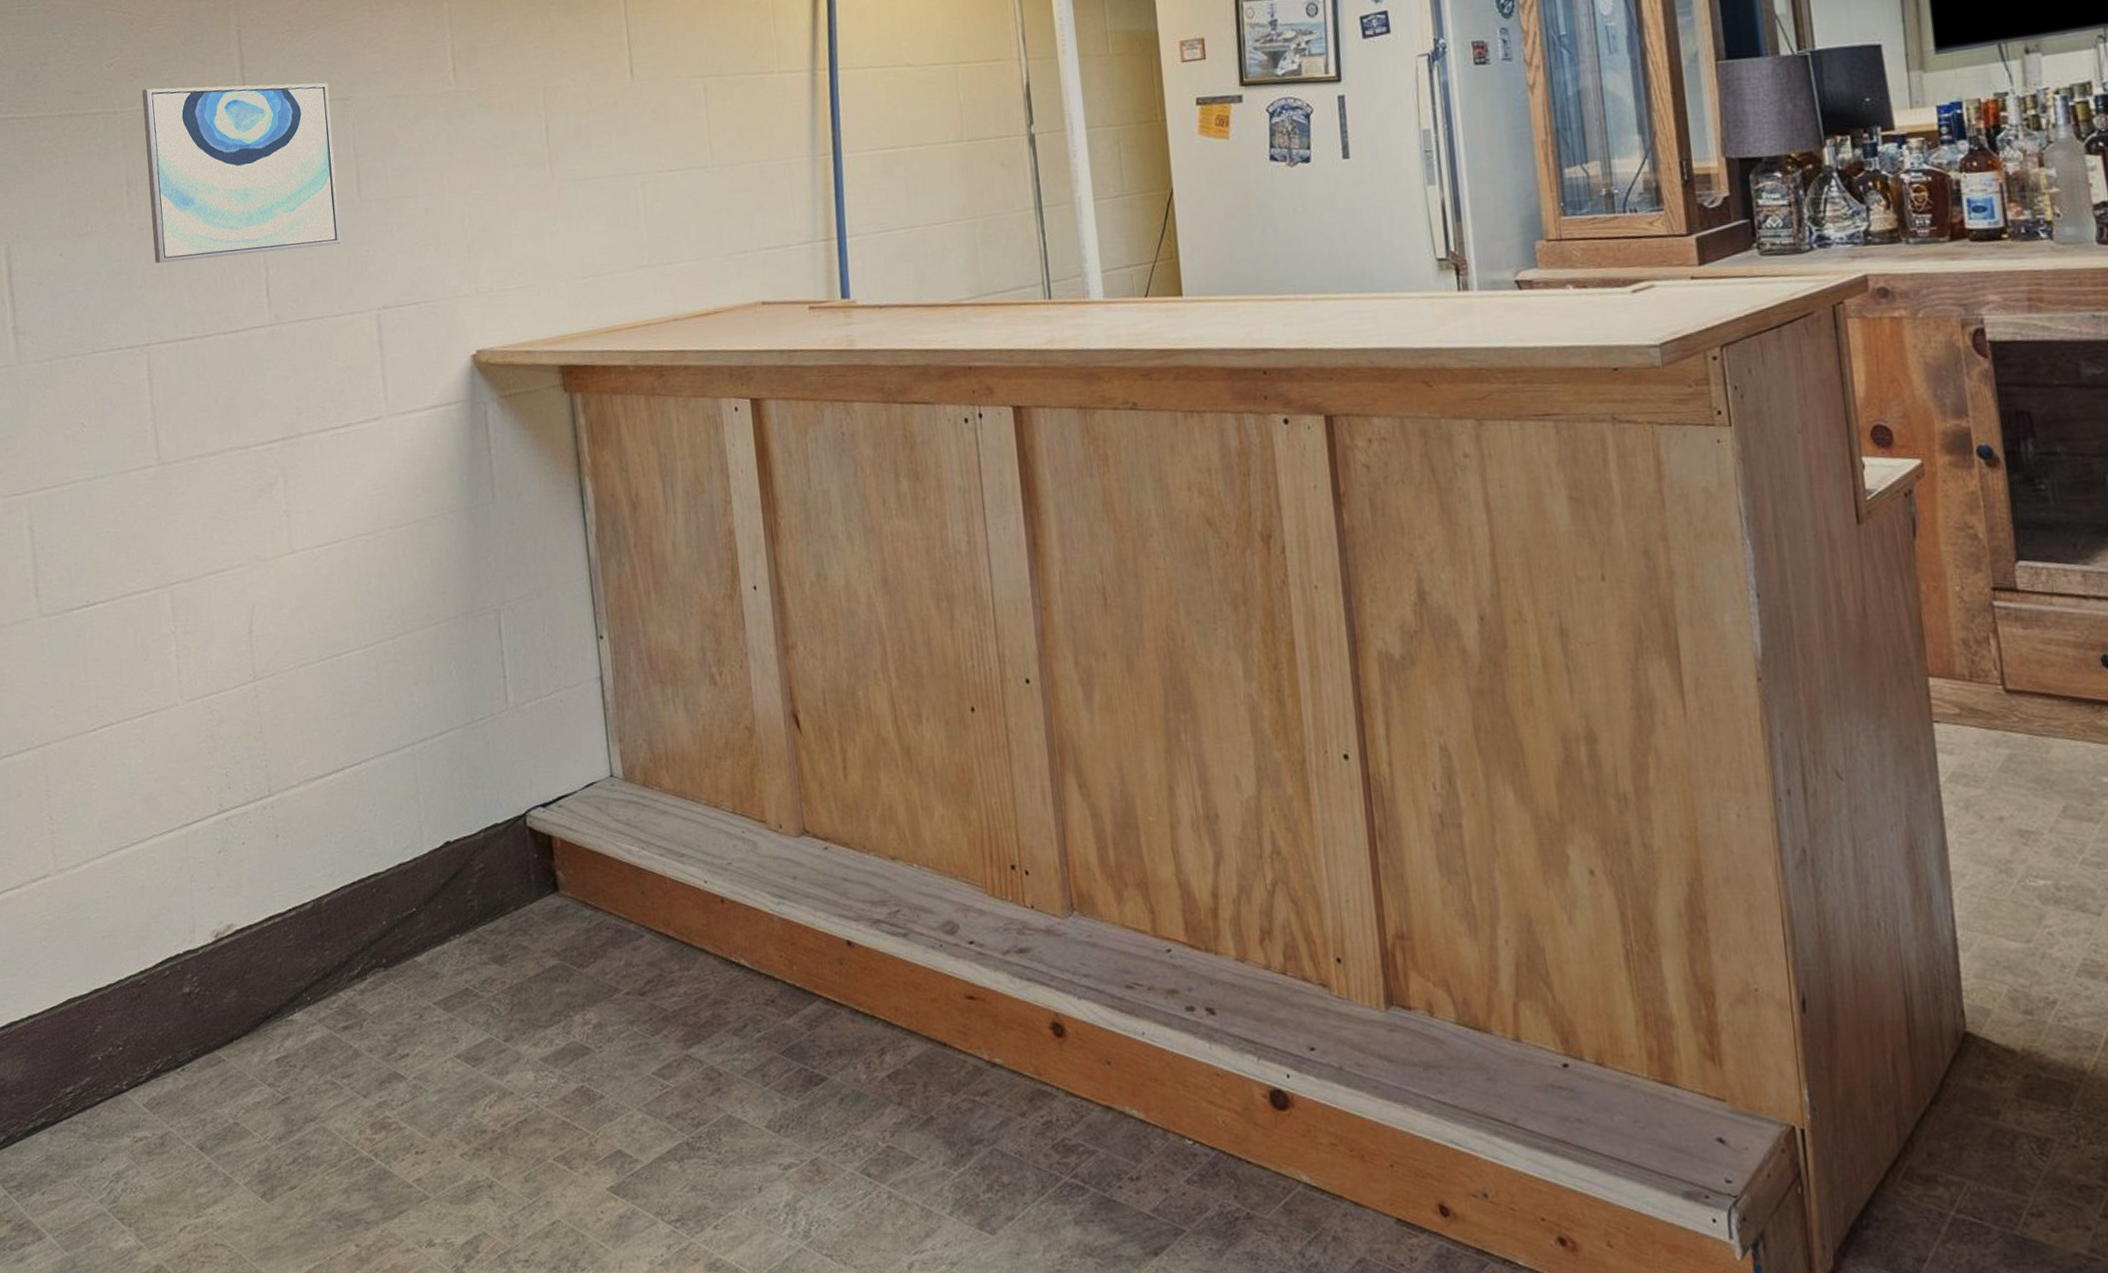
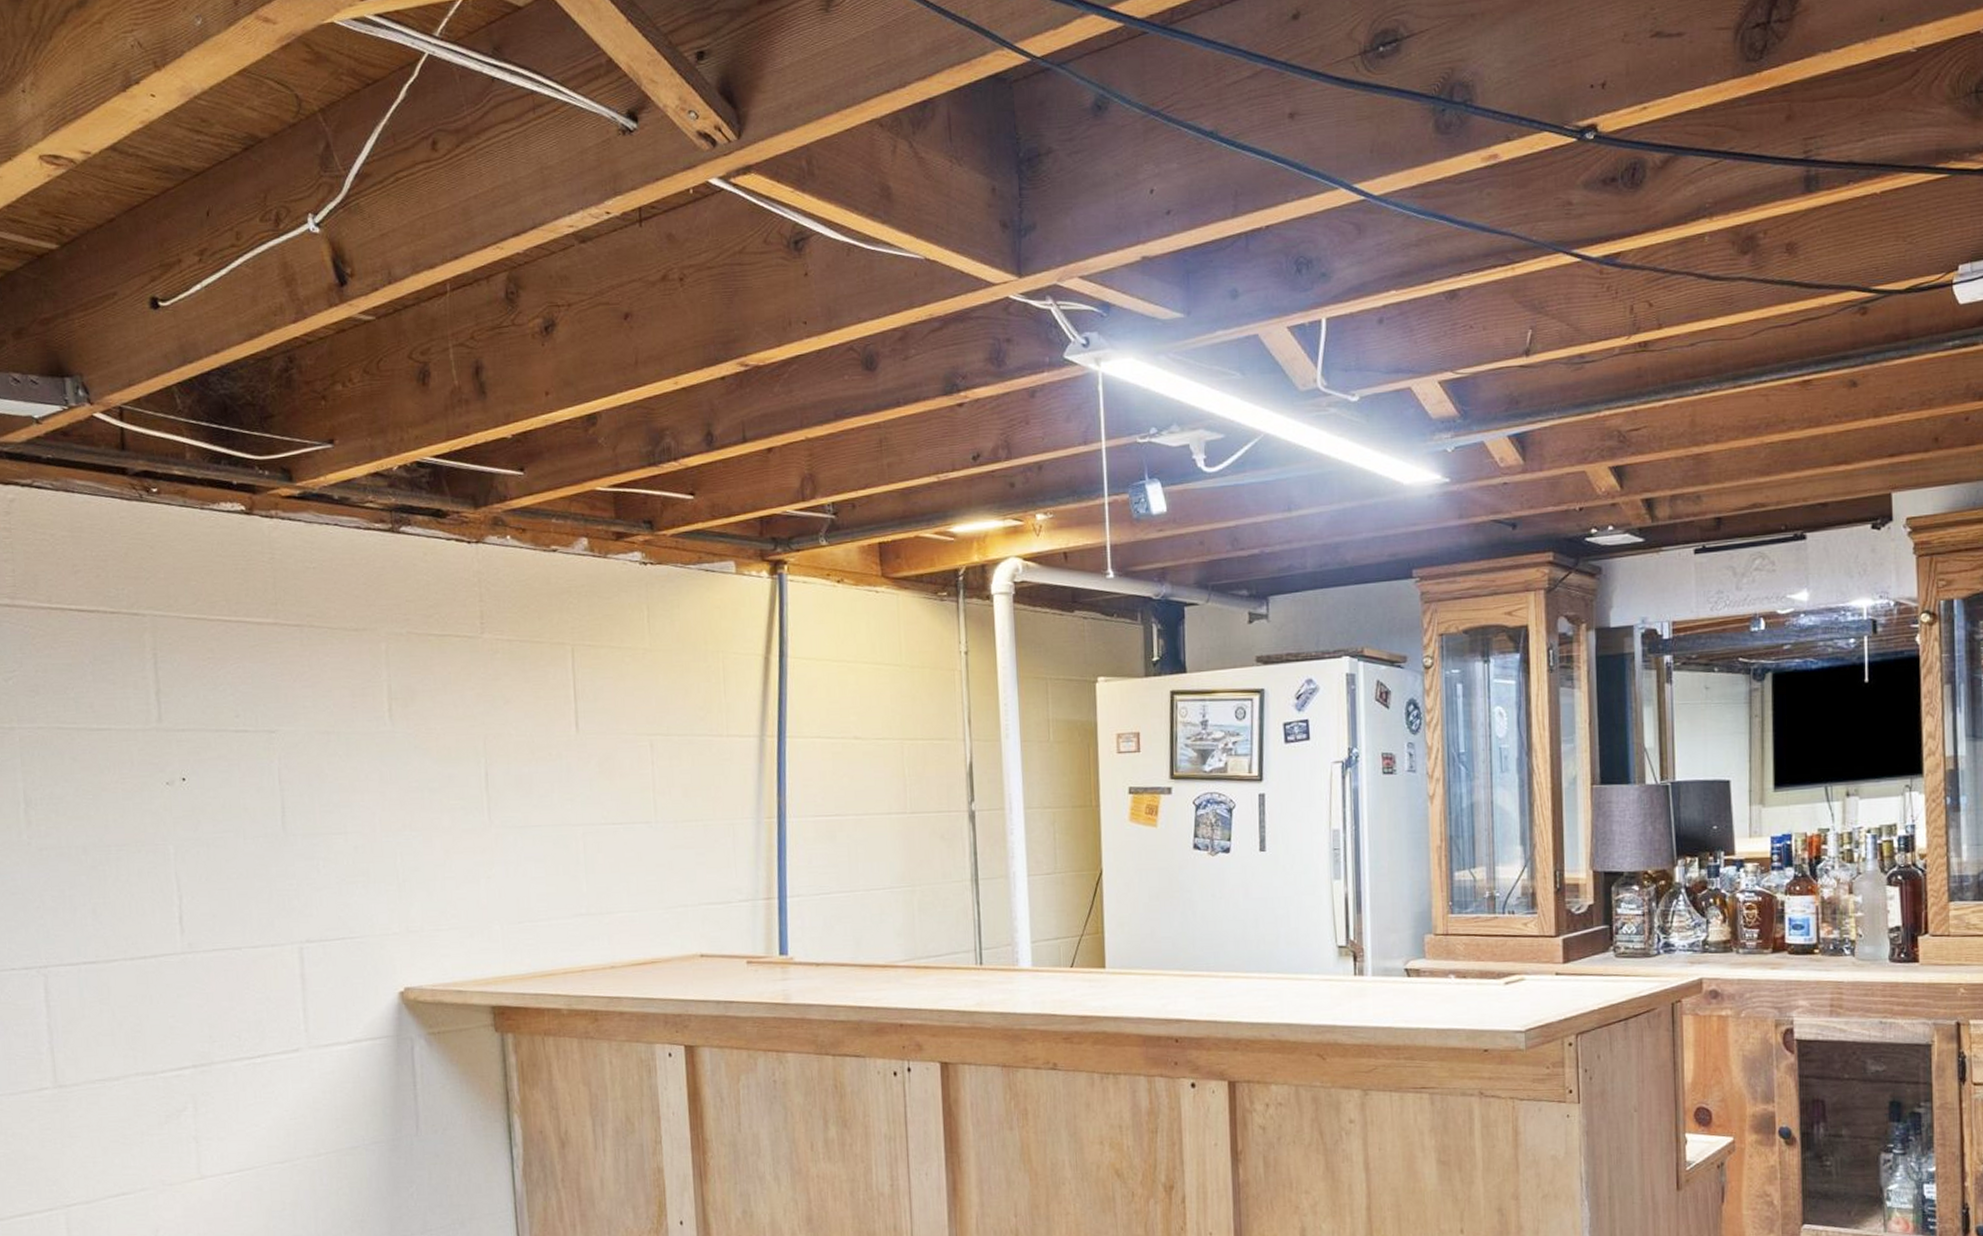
wall art: present [141,82,341,263] -> none [43,706,262,885]

